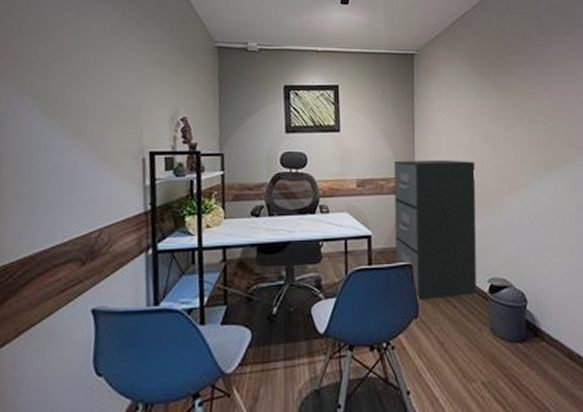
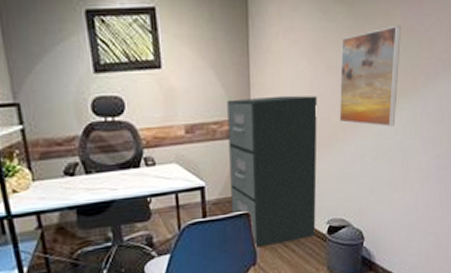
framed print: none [495,105,551,193] -> present [339,25,401,127]

